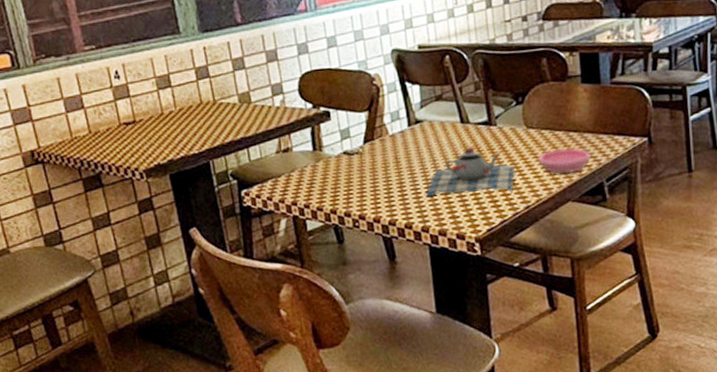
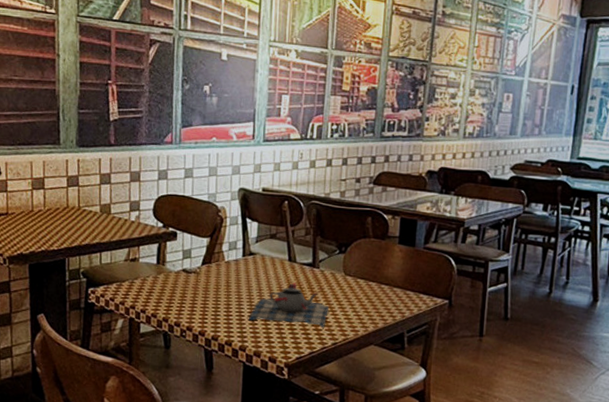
saucer: present [538,148,592,174] -> none [350,297,398,320]

